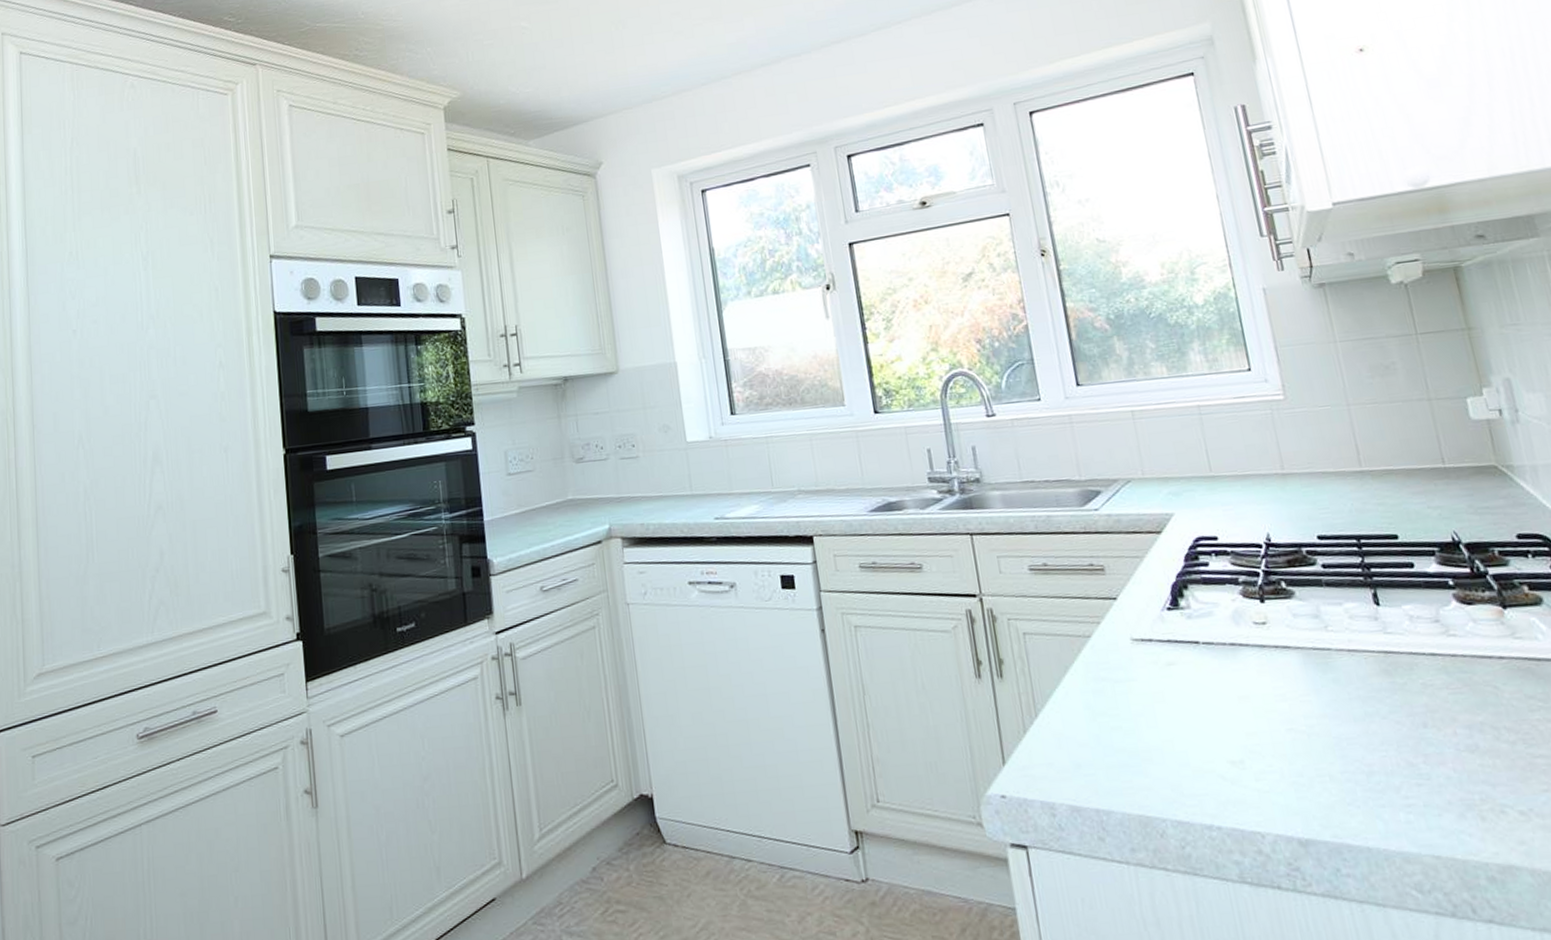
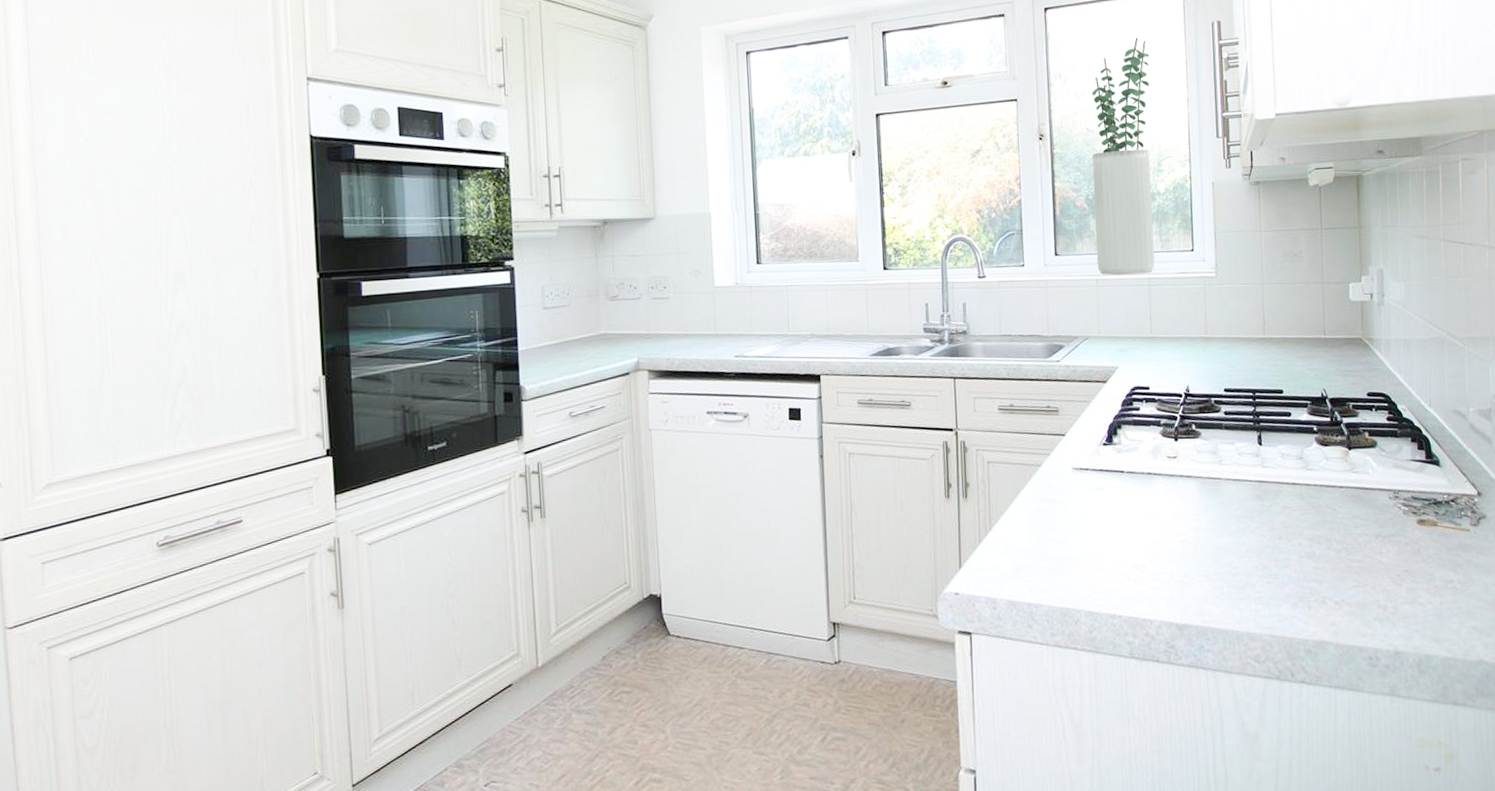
vase: none [1098,132,1204,405] -> present [1092,37,1155,275]

